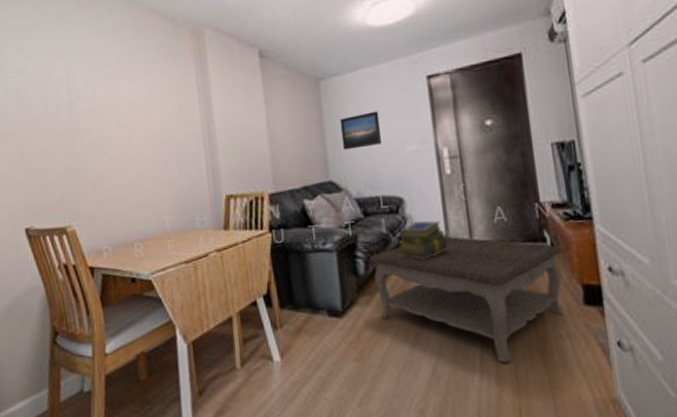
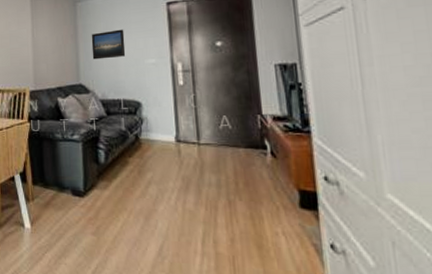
coffee table: present [369,236,564,363] -> none [109,137,283,251]
stack of books: present [399,220,448,260] -> none [136,122,178,155]

